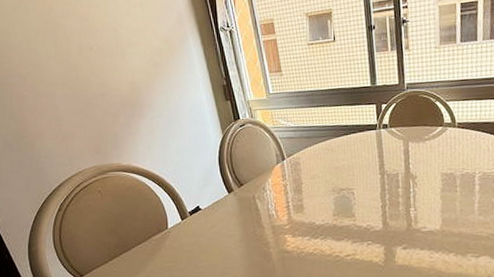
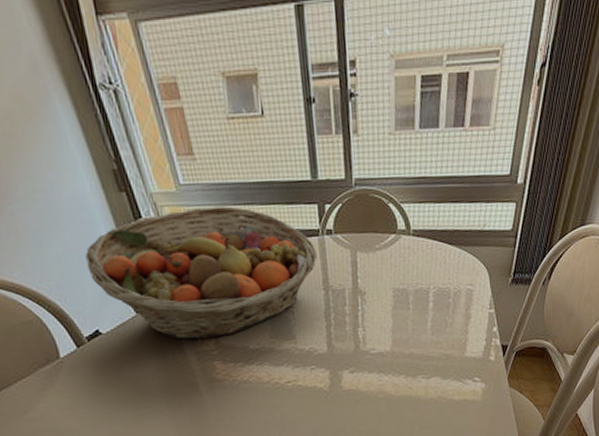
fruit basket: none [196,108,375,216] -> present [85,206,318,341]

